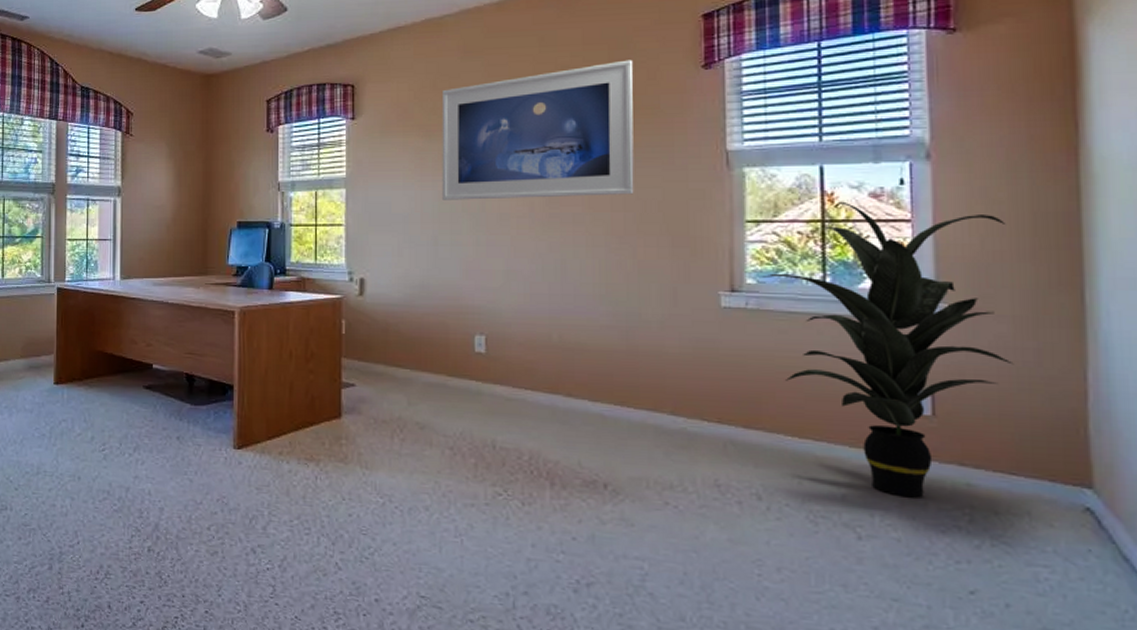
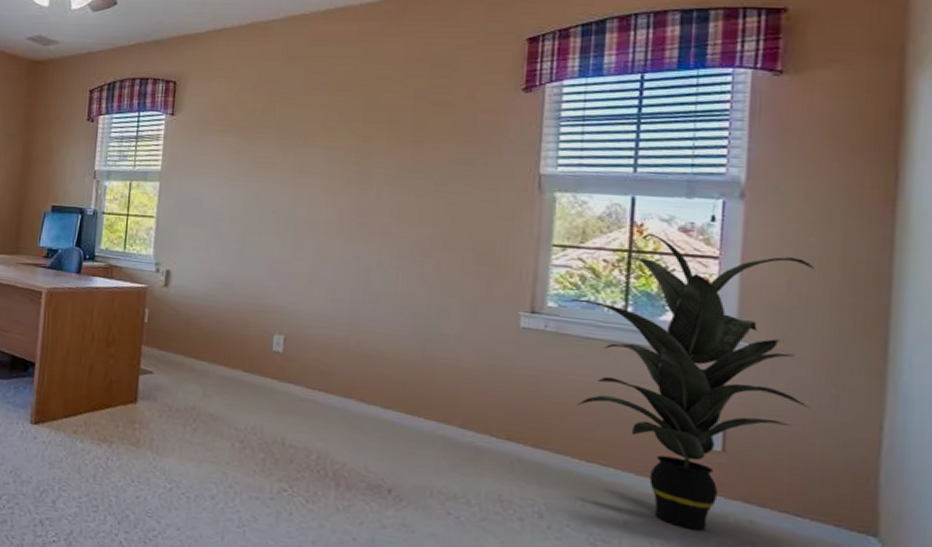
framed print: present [441,59,634,200] -> none [253,77,455,210]

